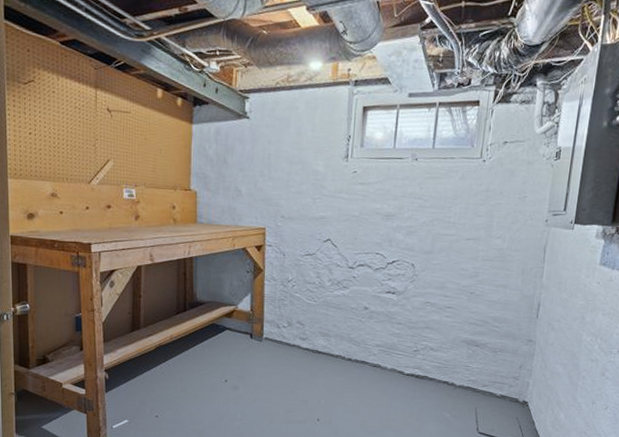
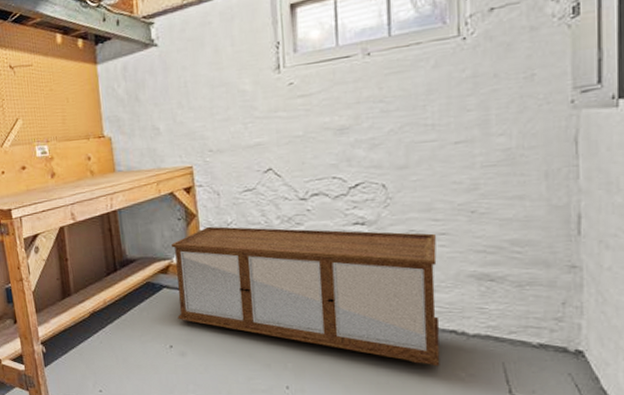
storage cabinet: none [235,281,444,408] -> present [170,226,440,367]

